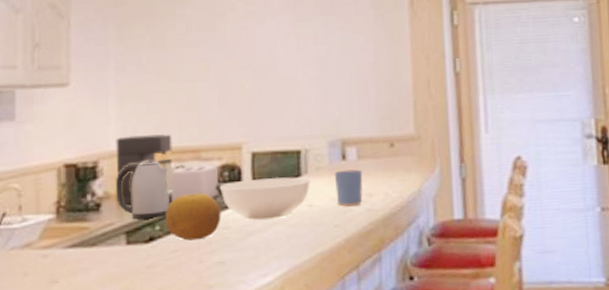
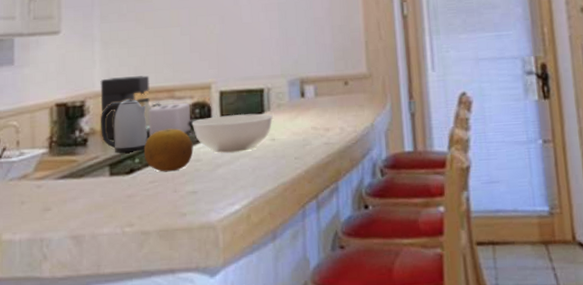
mug: present [334,169,364,207] -> none [294,106,321,140]

